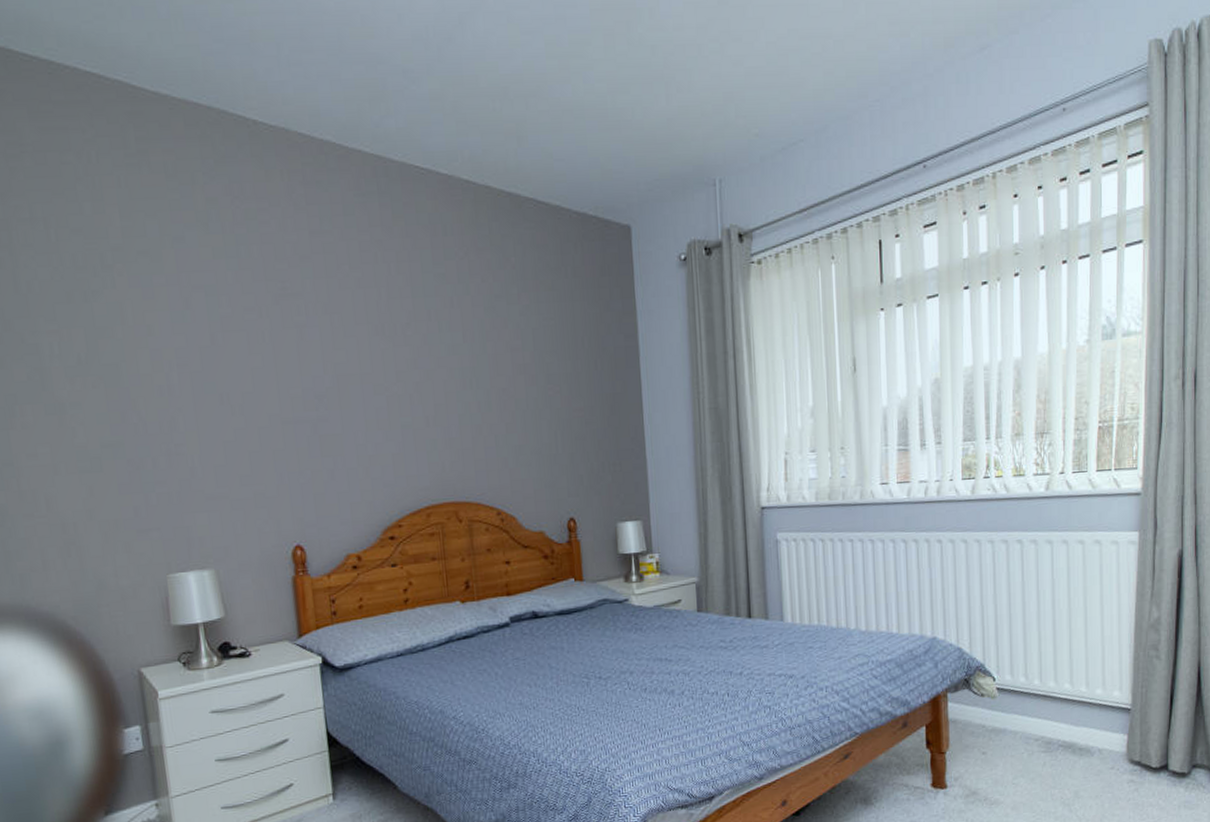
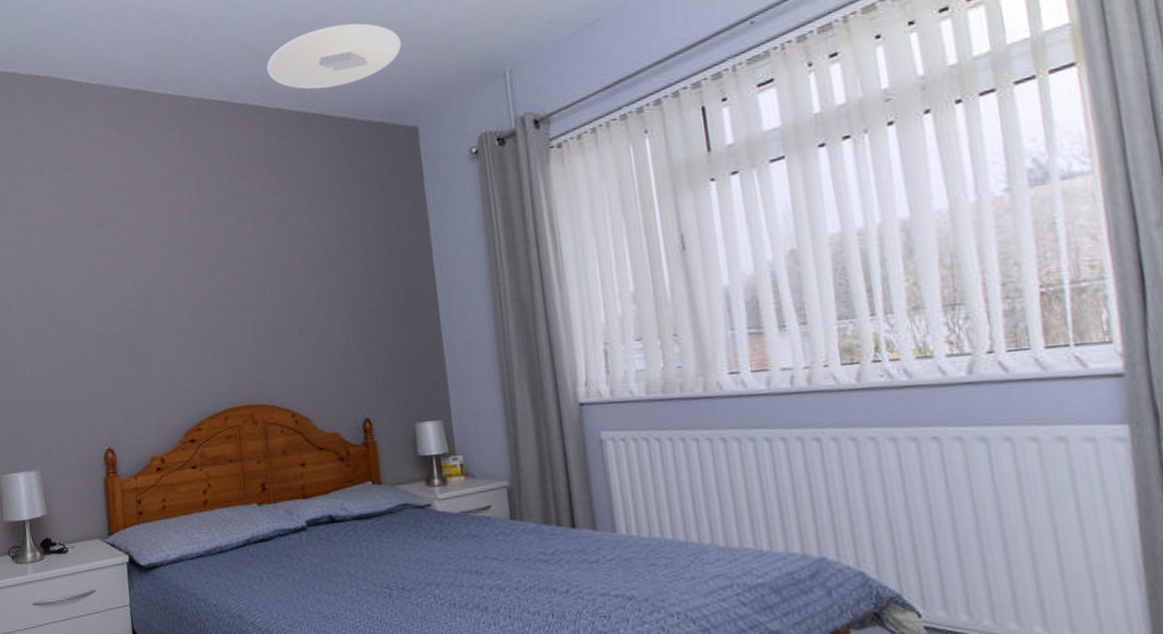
ceiling light: none [476,102,619,171] -> present [266,23,402,90]

